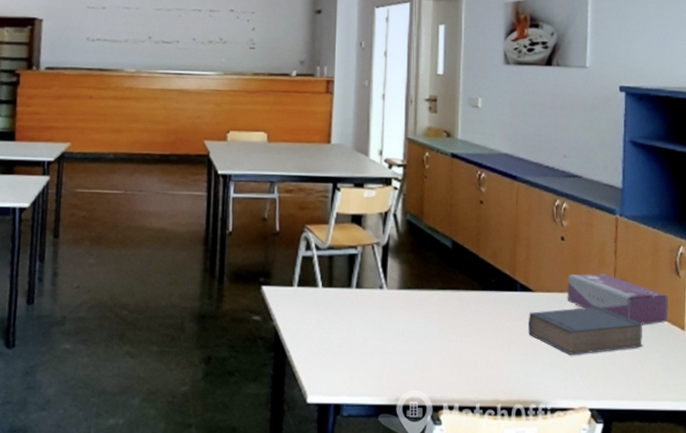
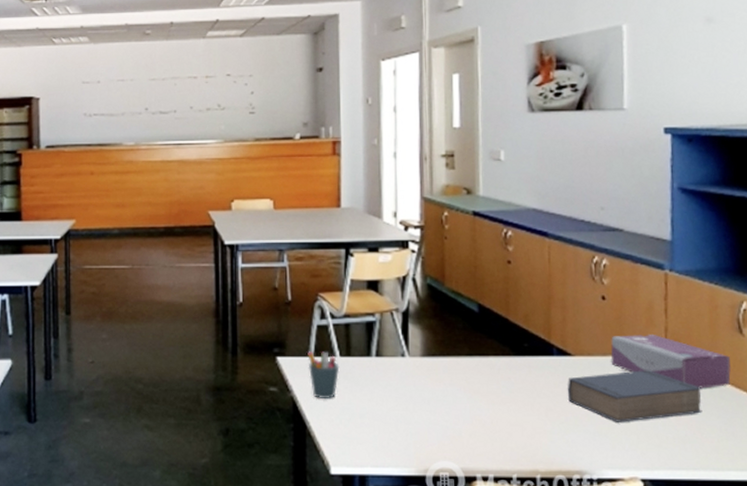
pen holder: none [291,280,321,328] -> present [307,350,340,398]

